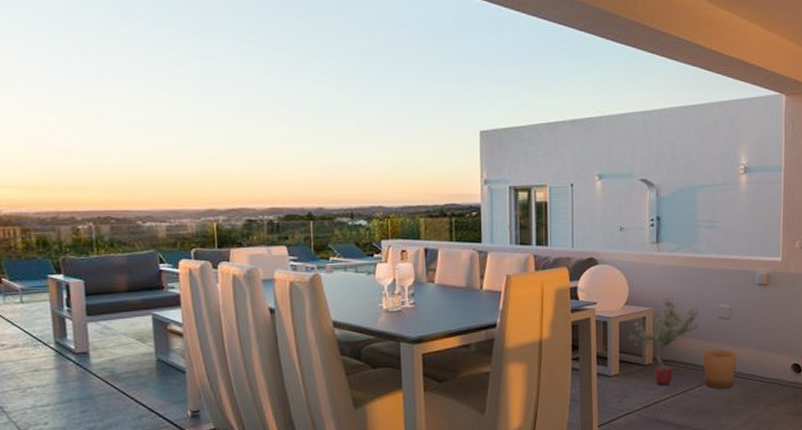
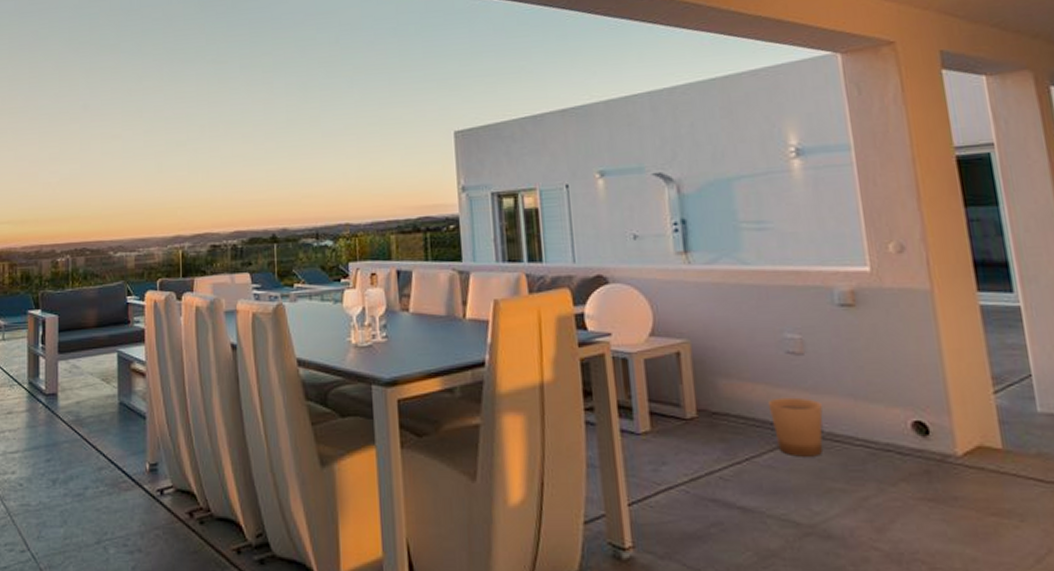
potted tree: present [628,297,699,386] -> none [658,324,758,449]

